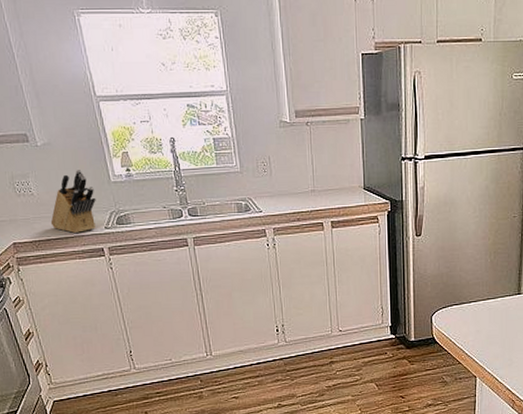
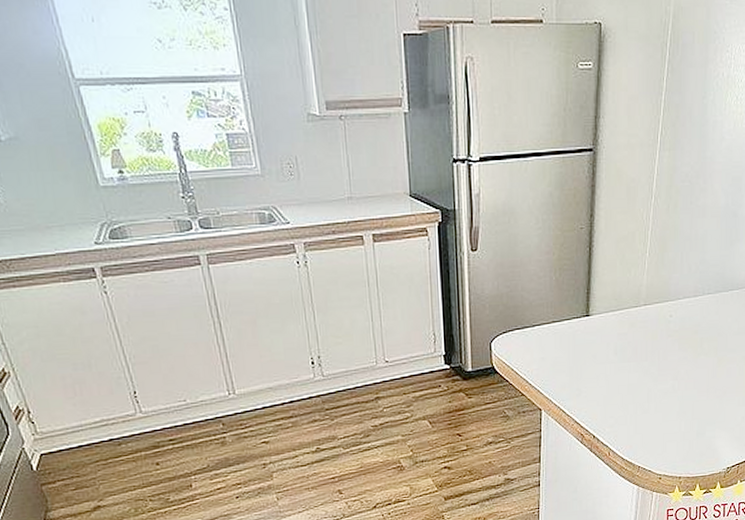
knife block: present [50,169,96,234] -> none [24,170,83,251]

